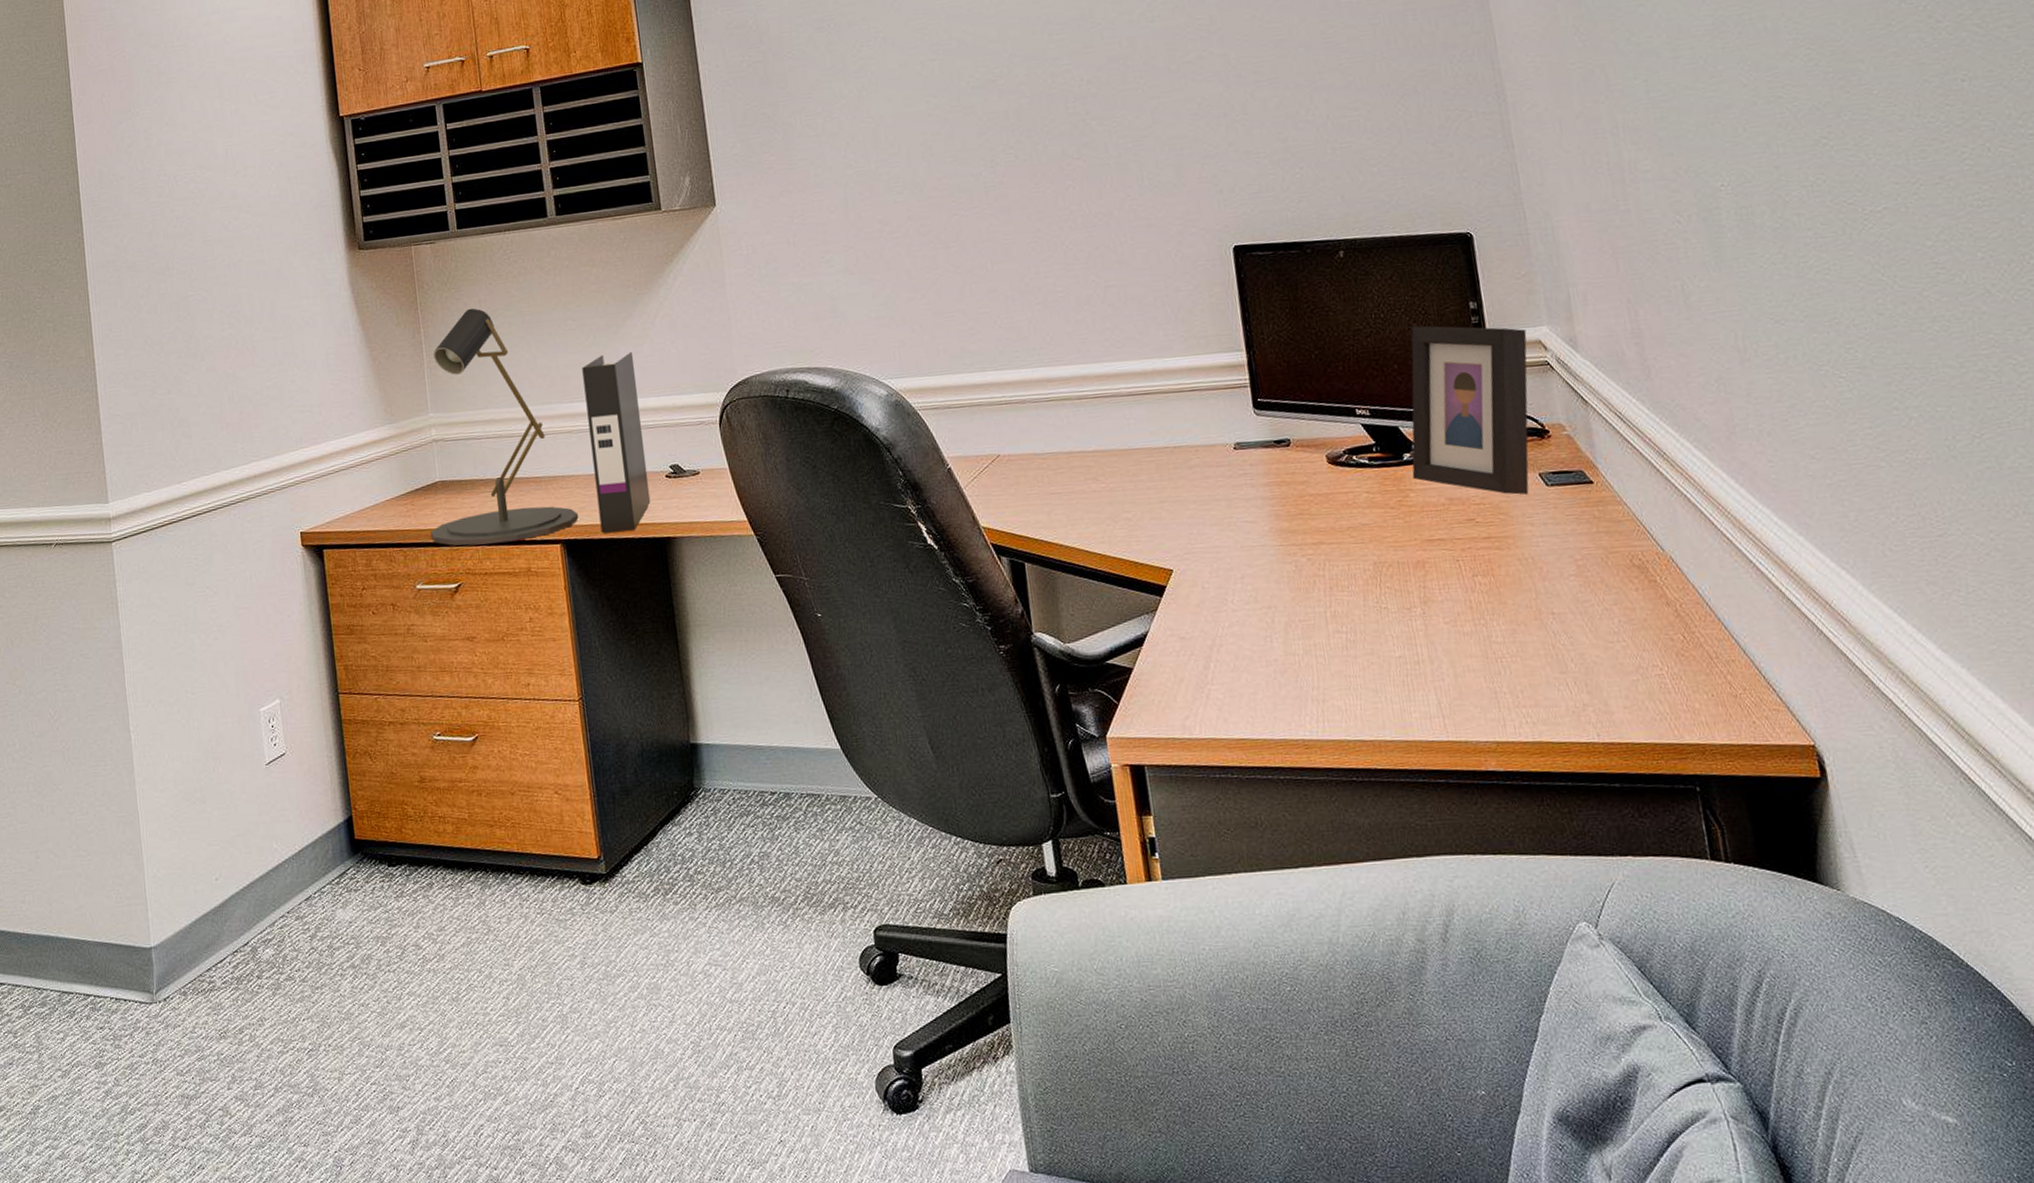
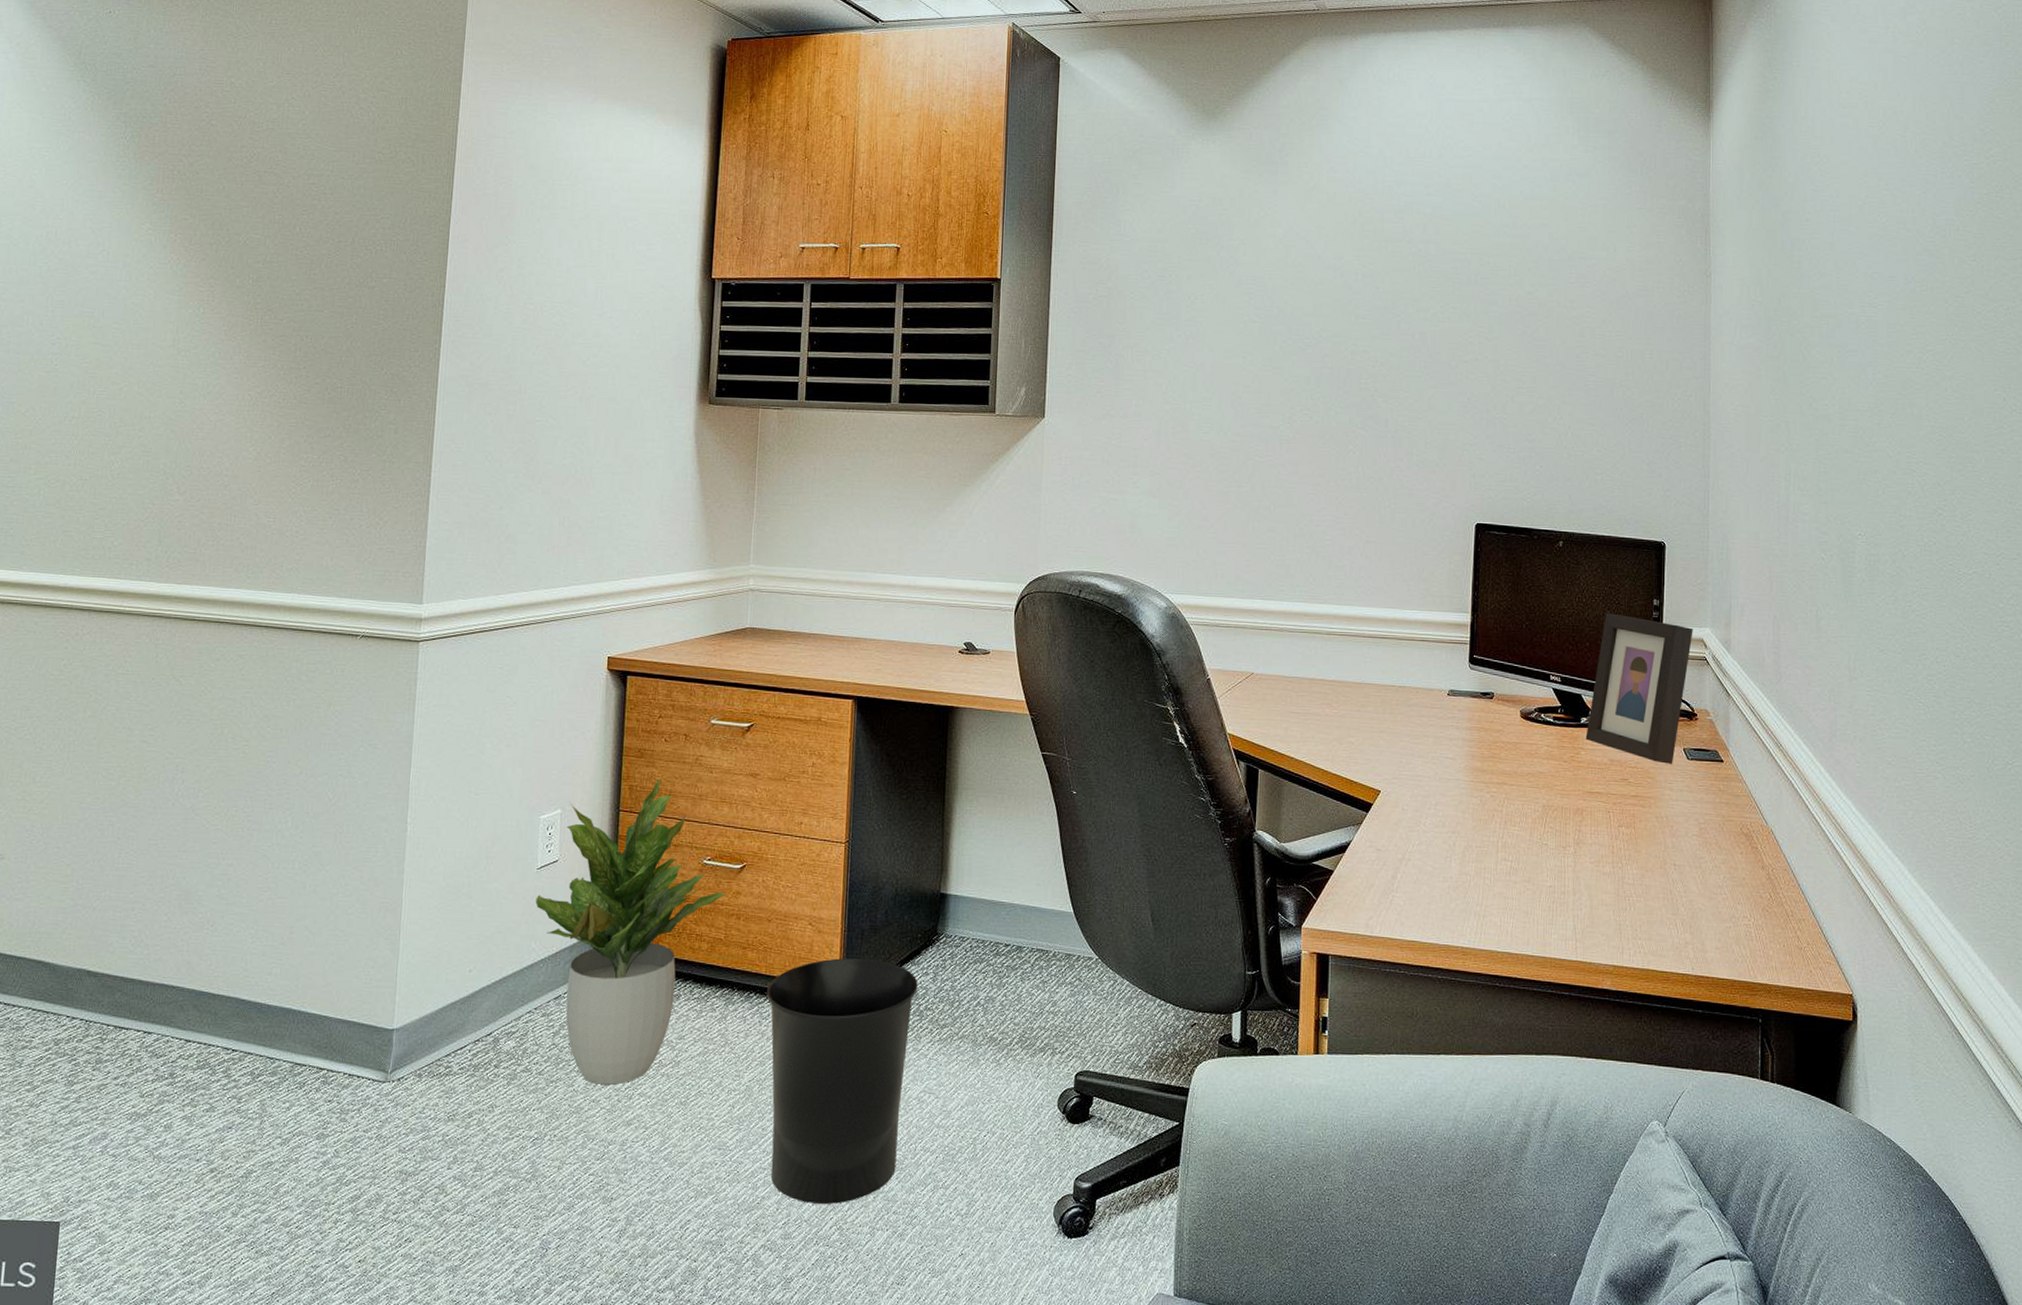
potted plant: none [269,654,463,987] -> present [535,778,726,1085]
desk lamp: present [430,308,579,546] -> none [733,474,874,692]
waste bin: none [522,823,693,1097] -> present [766,957,918,1204]
binder: present [582,351,651,533] -> none [892,534,948,696]

